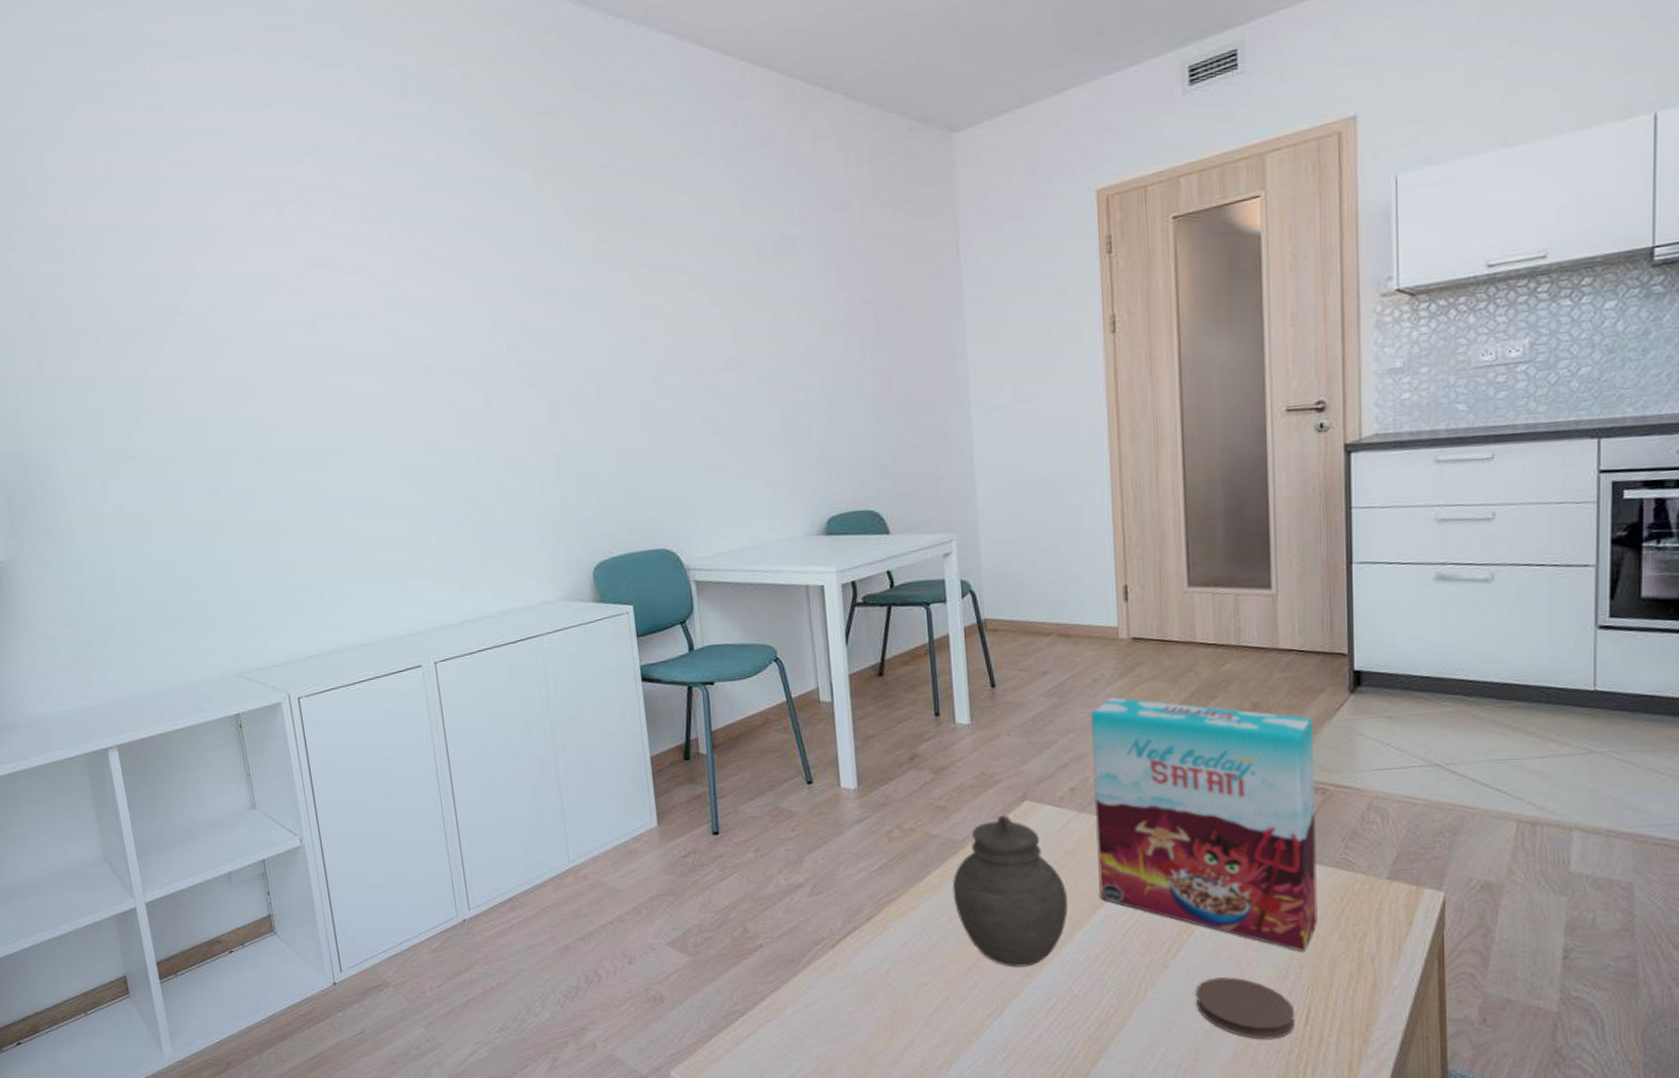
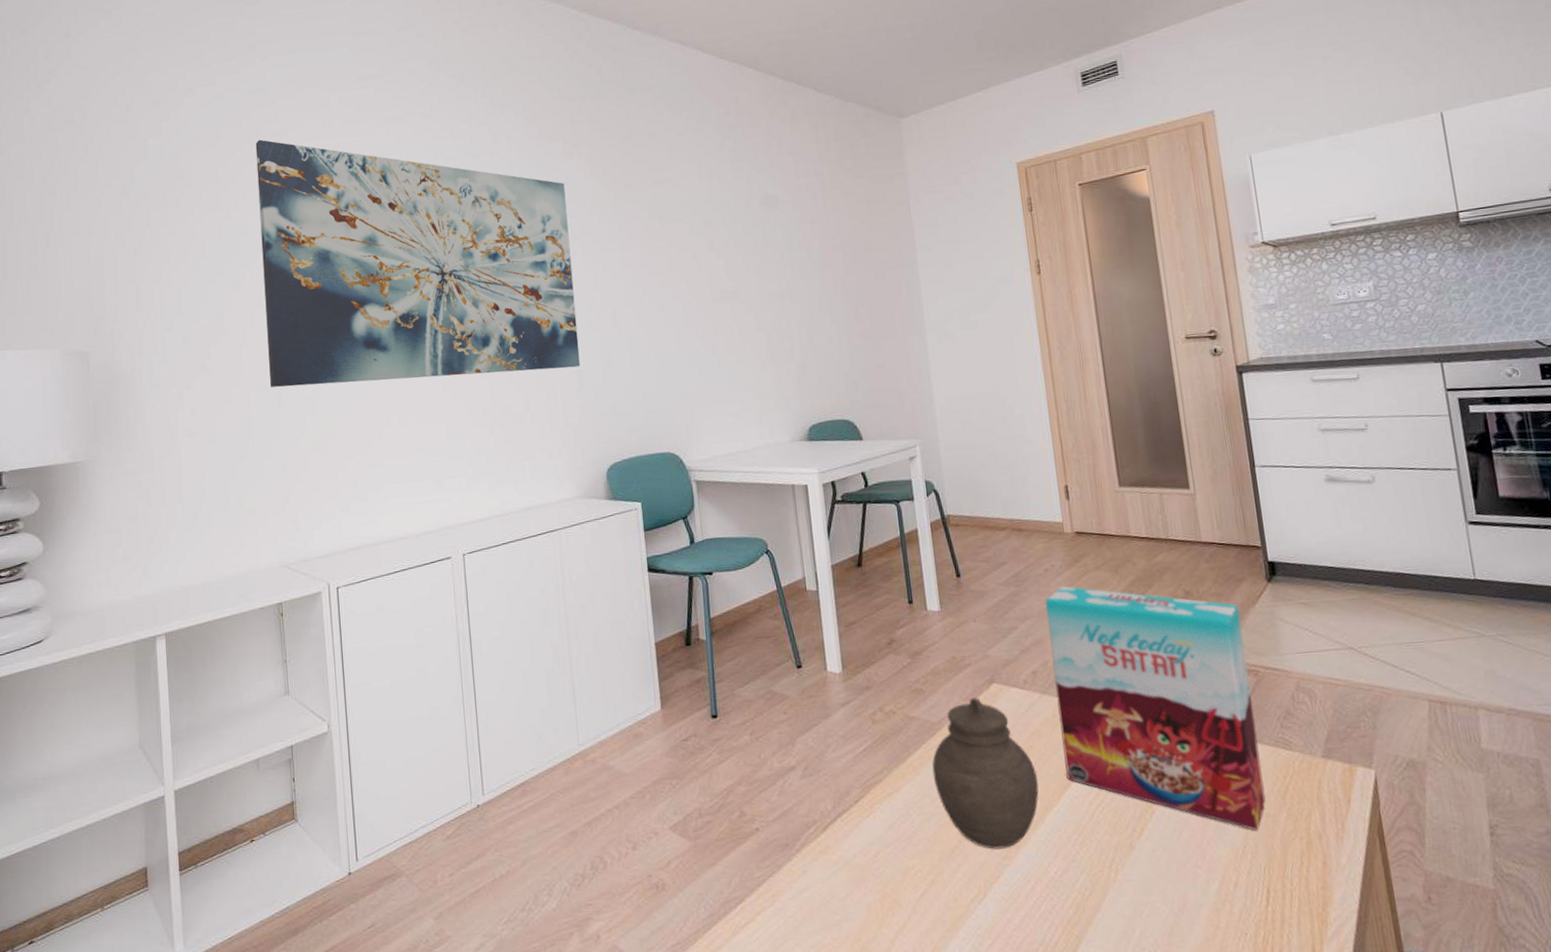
wall art: none [157,173,560,476] -> present [255,139,581,387]
coaster: present [1196,977,1295,1040] -> none [1162,857,1258,922]

